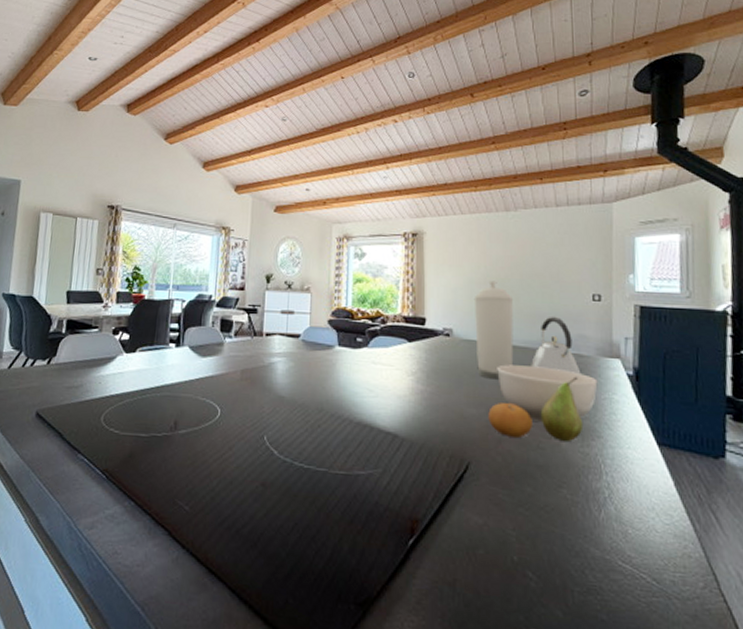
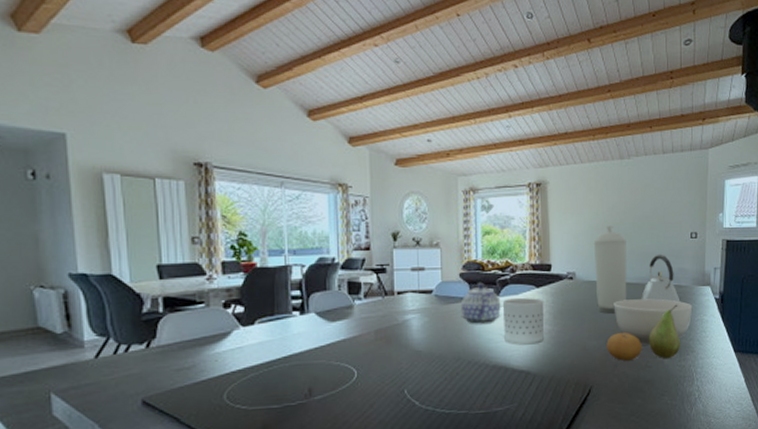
teapot: none [327,330,369,377] -> present [460,282,501,325]
mug: none [370,351,416,405] -> present [502,298,545,345]

